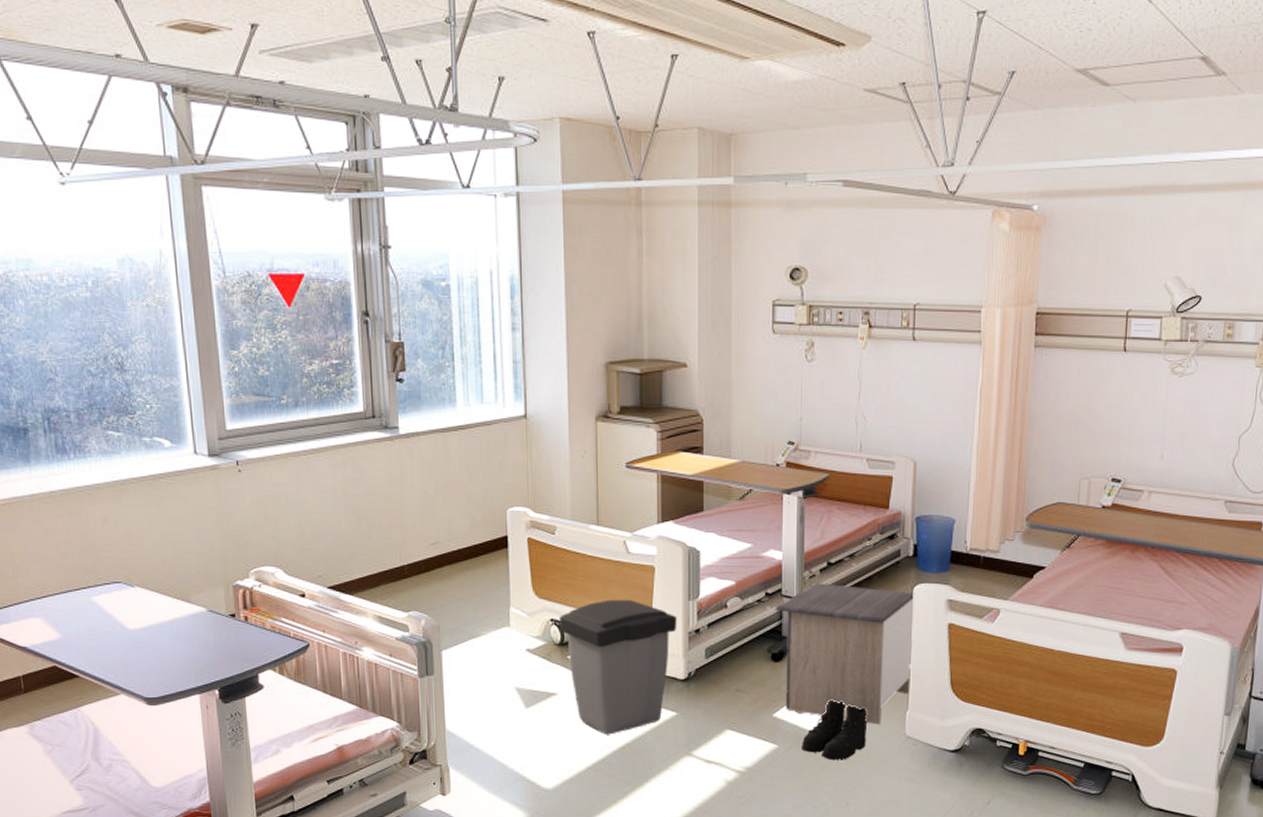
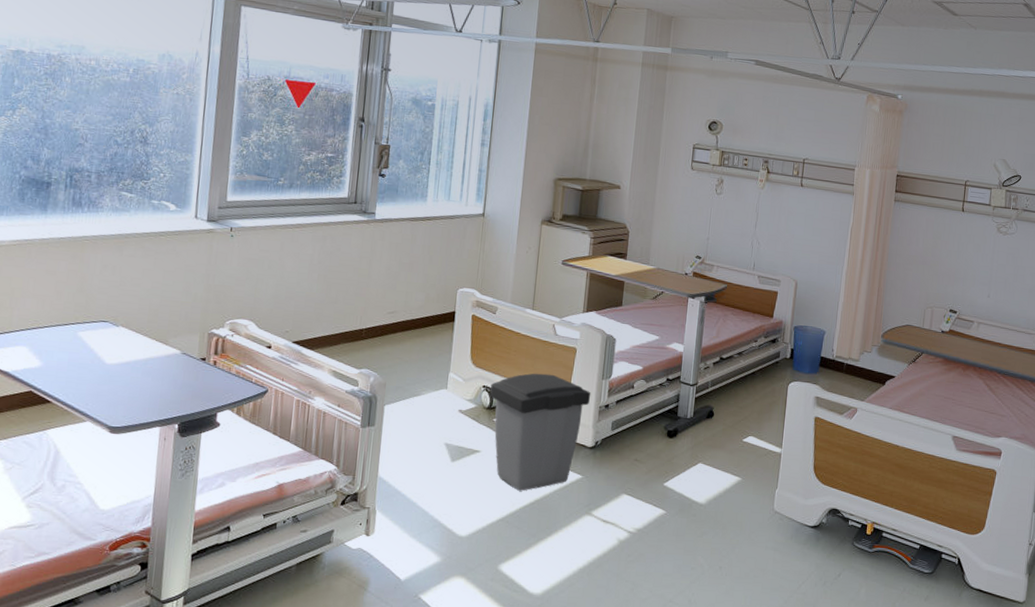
nightstand: present [775,583,916,725] -> none [674,373,790,499]
boots: present [802,699,868,760] -> none [686,474,744,528]

